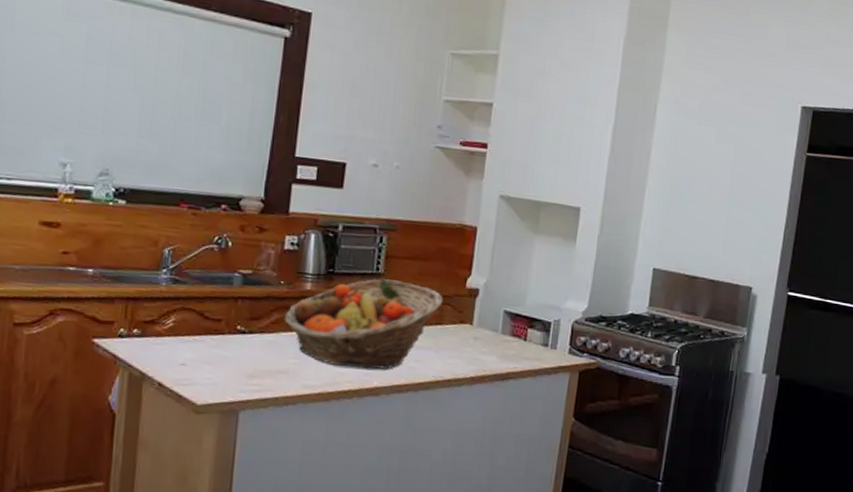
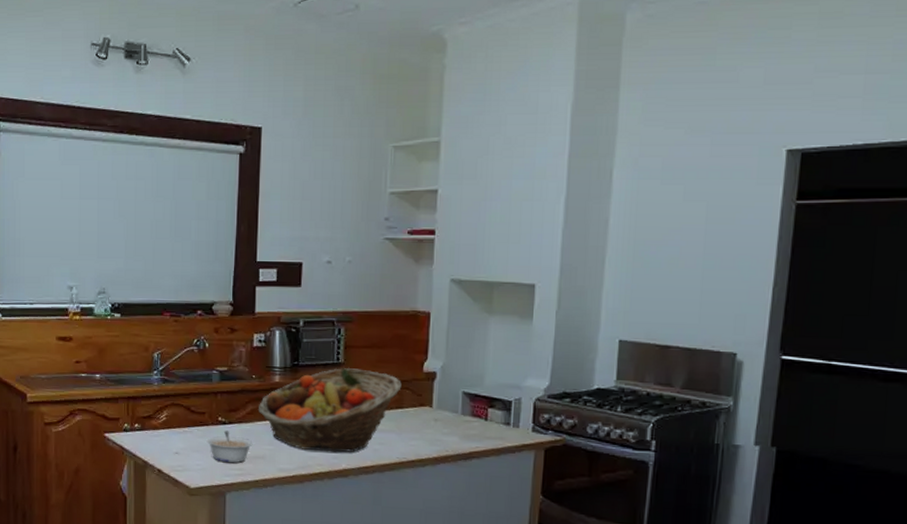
legume: none [220,341,276,377] -> present [206,430,253,463]

